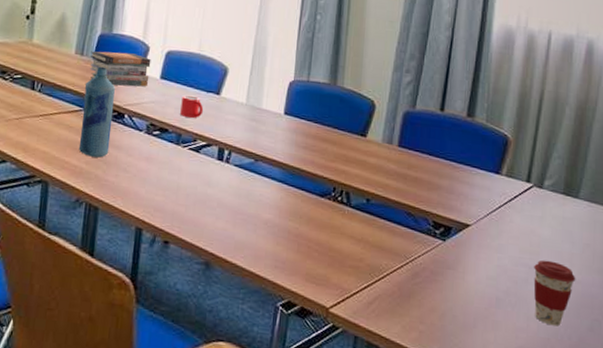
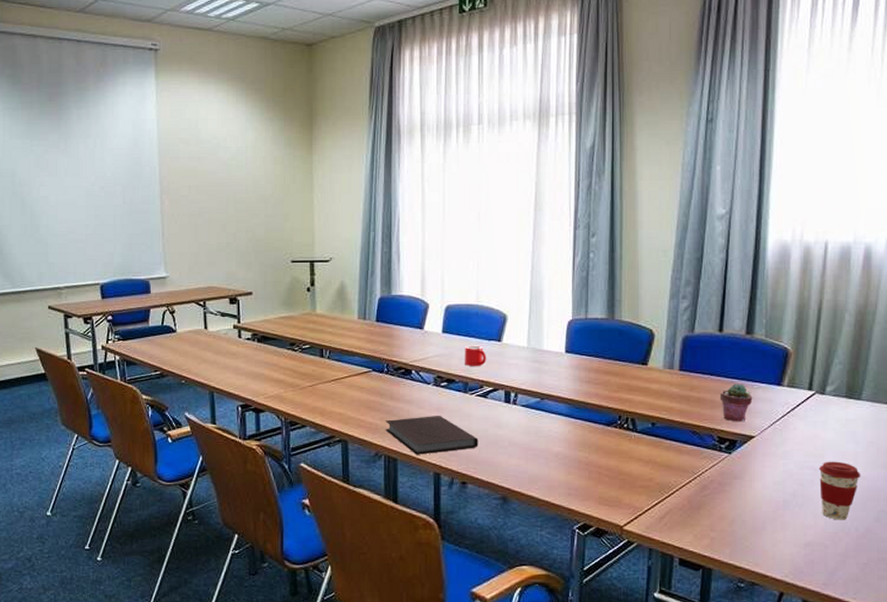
bottle: present [78,66,115,158] -> none [372,328,401,413]
book stack: present [89,51,151,87] -> none [372,312,432,344]
notebook: none [89,164,186,207] -> present [385,415,478,455]
potted succulent: none [437,166,471,208] -> present [719,383,753,422]

